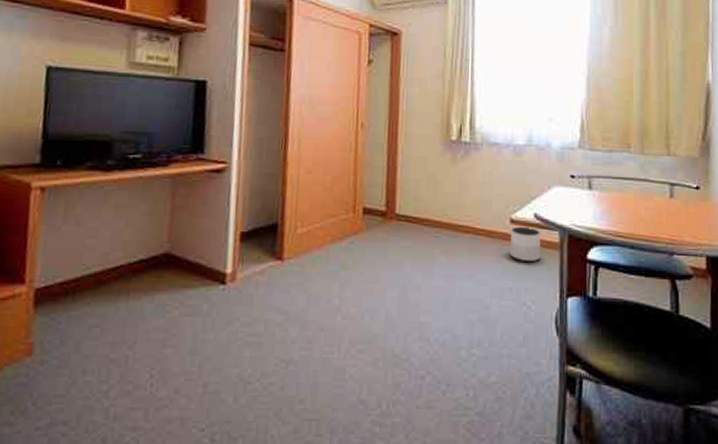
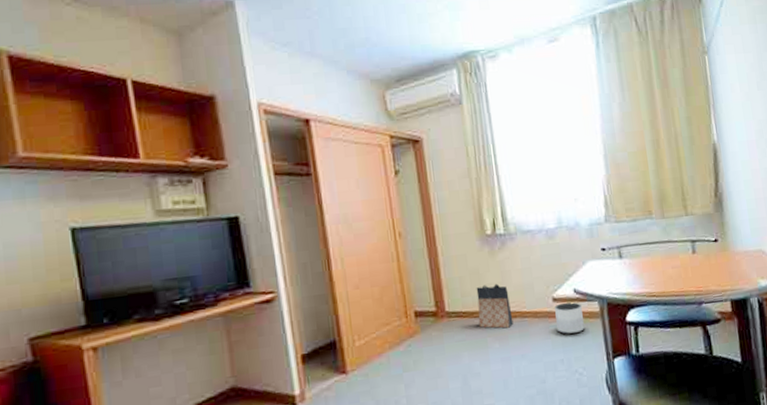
bag: none [428,193,465,243] -> present [476,283,514,329]

